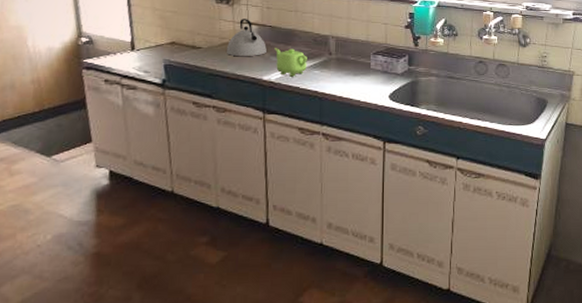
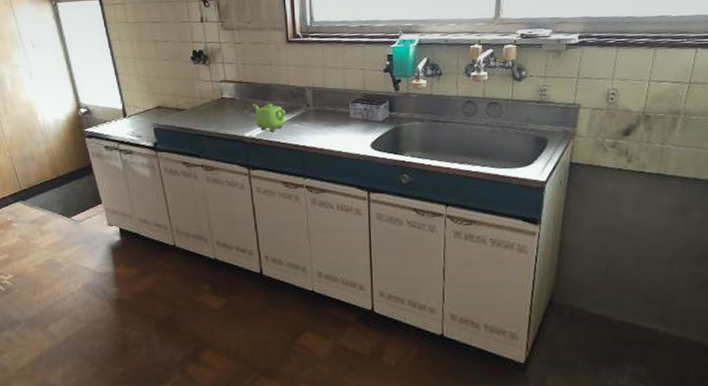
kettle: present [227,19,267,57] -> none [208,77,246,116]

